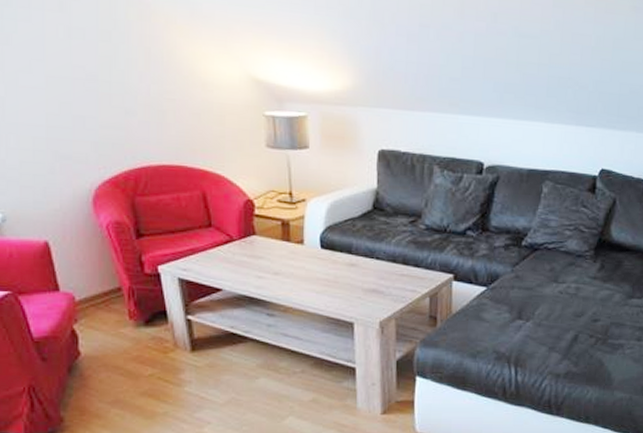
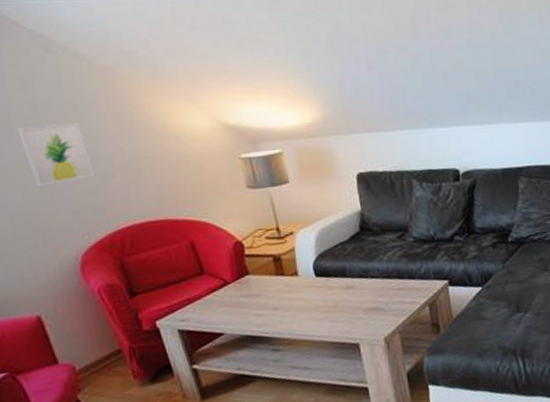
wall art: none [48,49,120,113] -> present [16,122,96,187]

